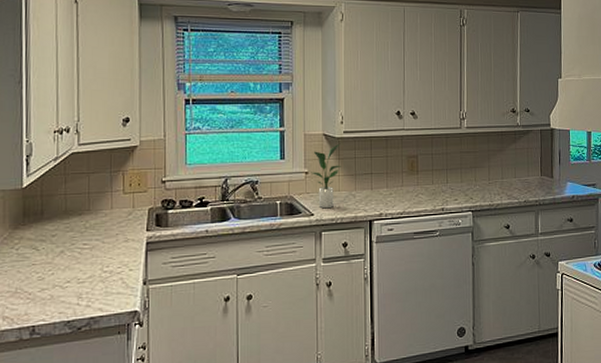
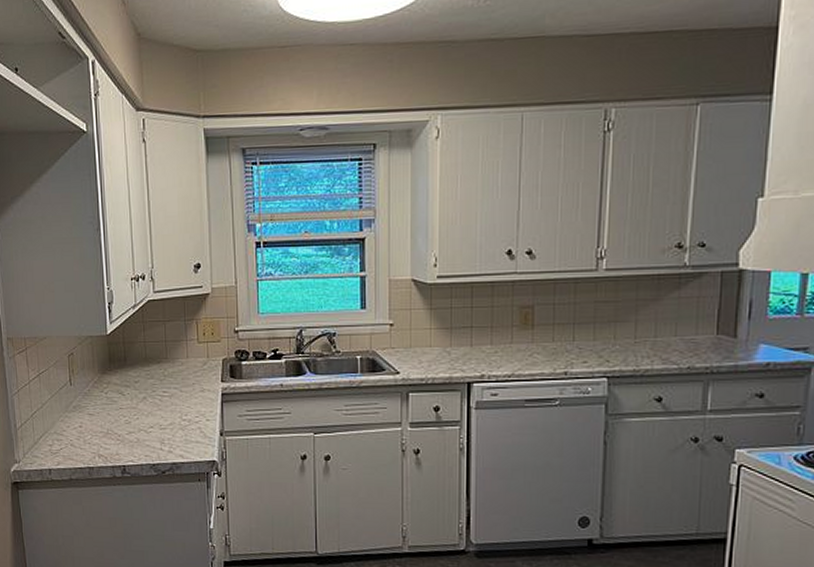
potted plant: present [310,143,341,209] -> none [396,290,433,367]

